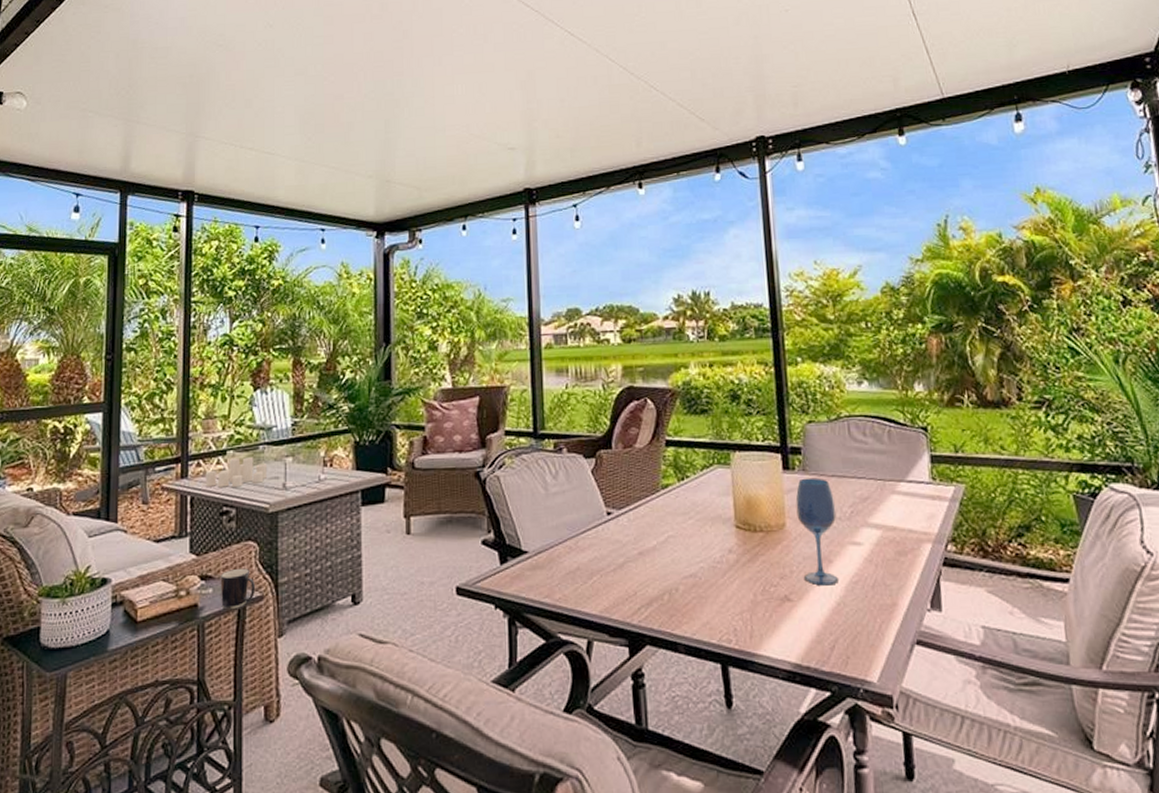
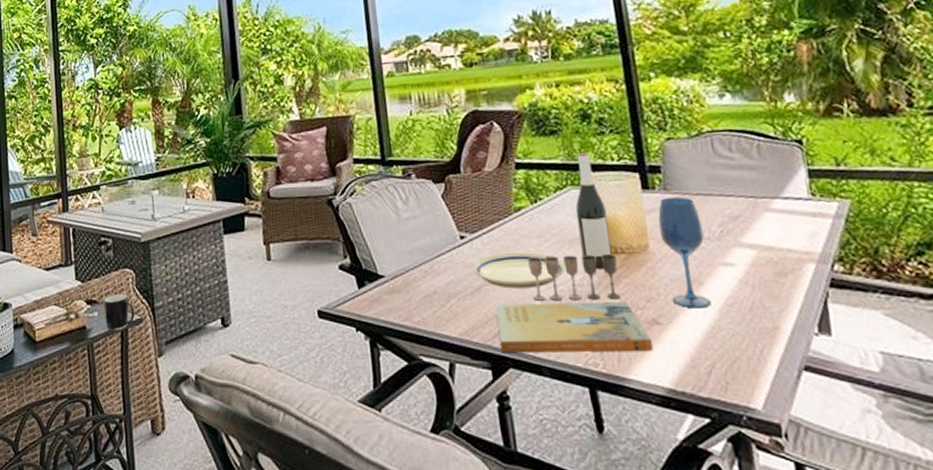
candle: present [205,457,267,488] -> none [83,191,137,220]
plate: none [617,530,707,565] -> present [473,252,566,289]
book: none [636,579,783,630] -> present [495,301,653,353]
wine glass: none [671,532,756,578] -> present [528,254,620,301]
wine bottle: none [720,433,751,546] -> present [575,153,612,269]

